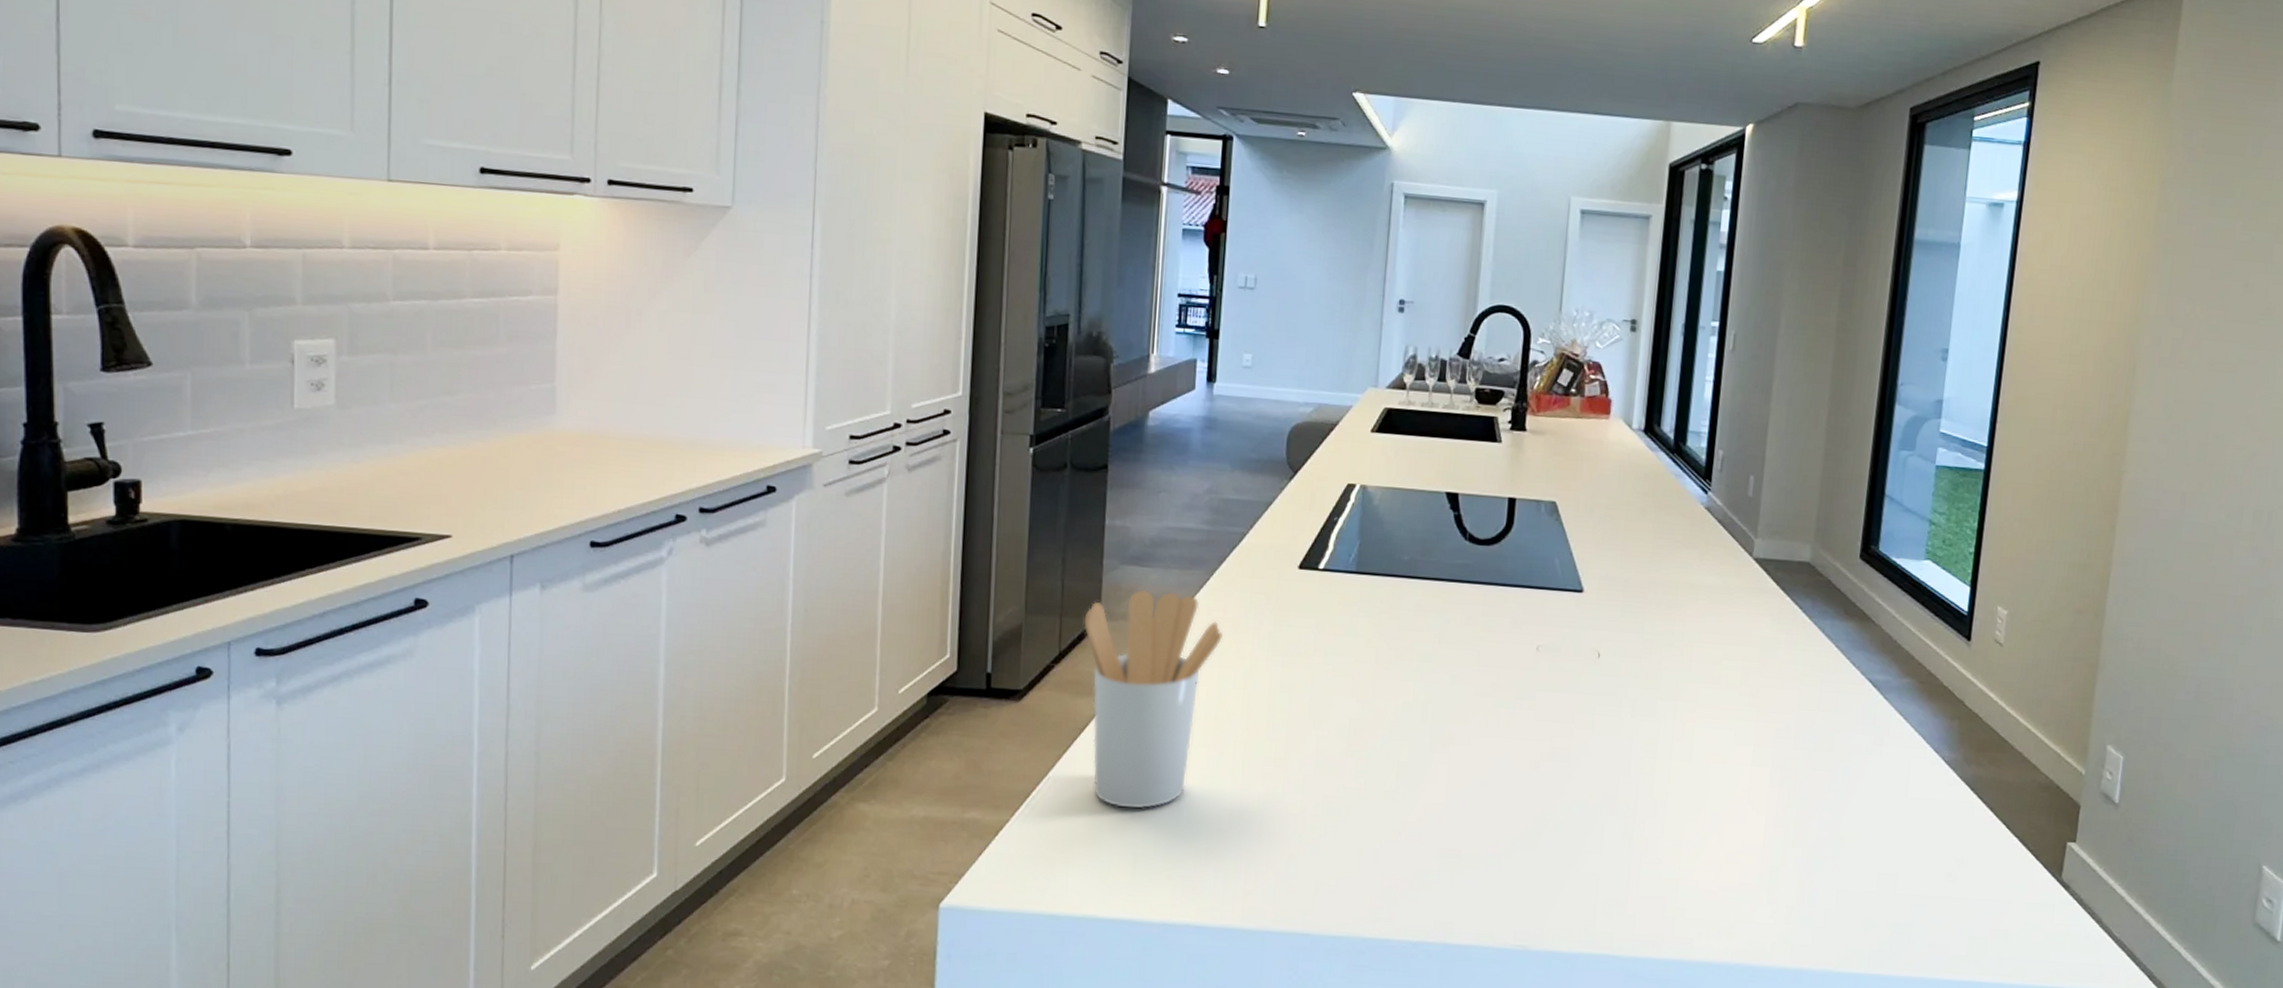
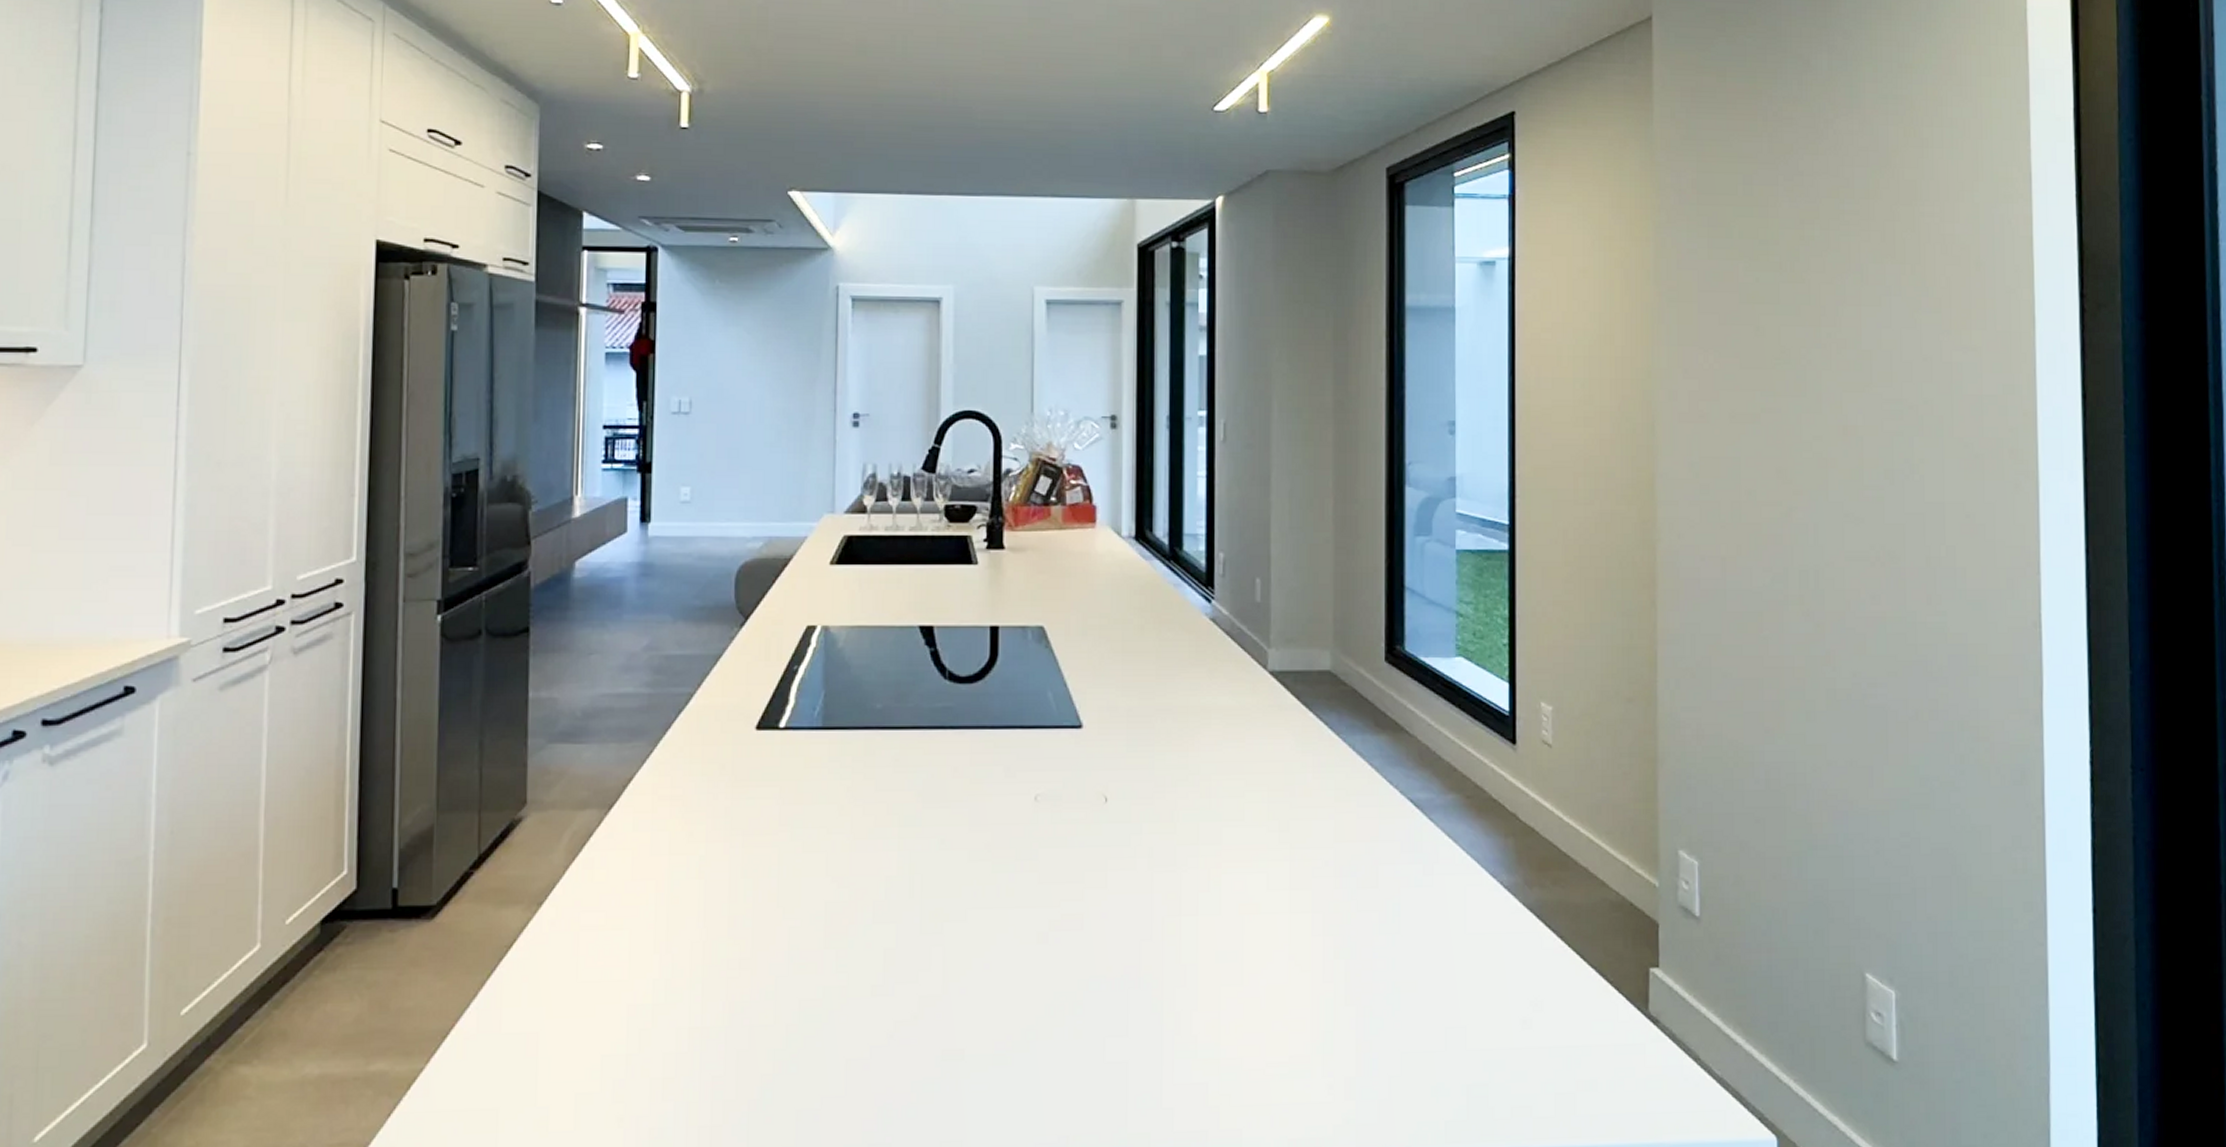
utensil holder: present [1084,589,1223,809] -> none [507,770,672,1039]

